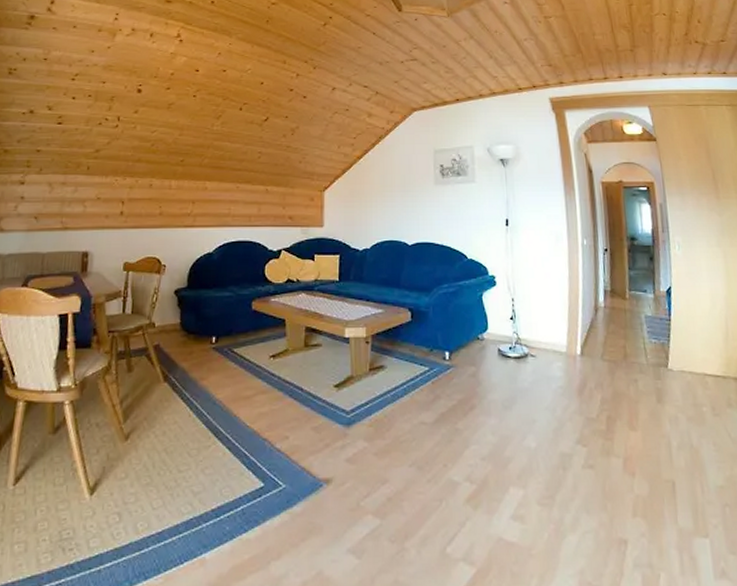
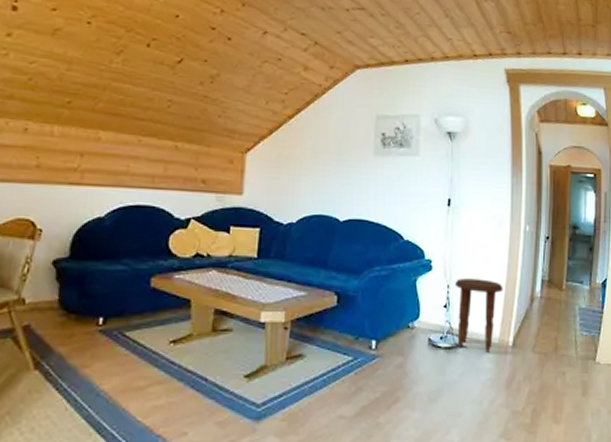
side table: none [518,292,567,361] -> present [454,278,503,353]

